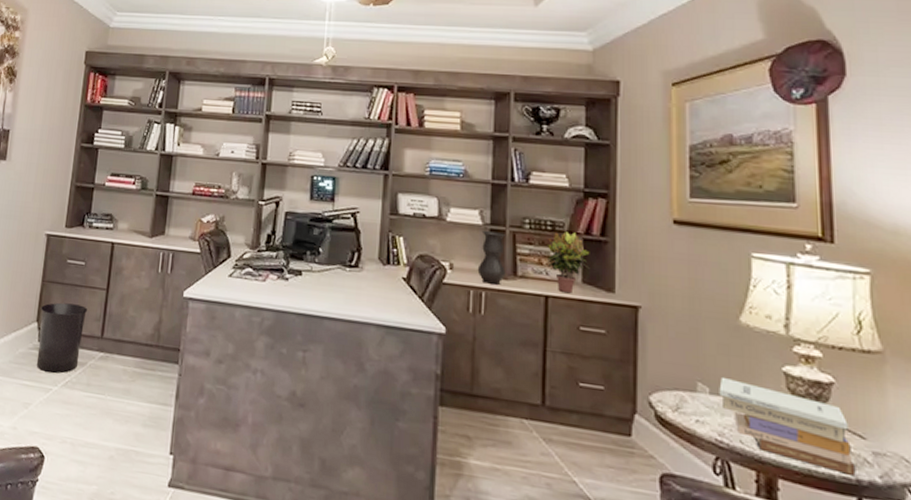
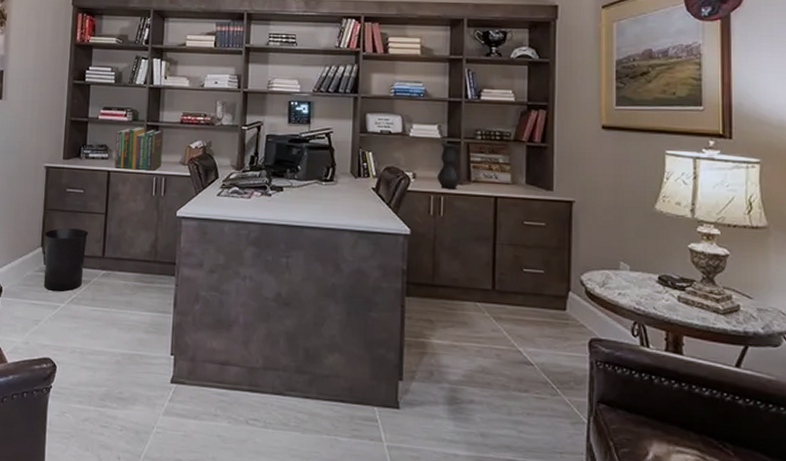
books: none [119,196,173,246] -> present [114,127,163,171]
potted plant: present [546,231,590,294] -> none [495,140,532,194]
books: present [719,376,856,476] -> none [637,255,744,329]

